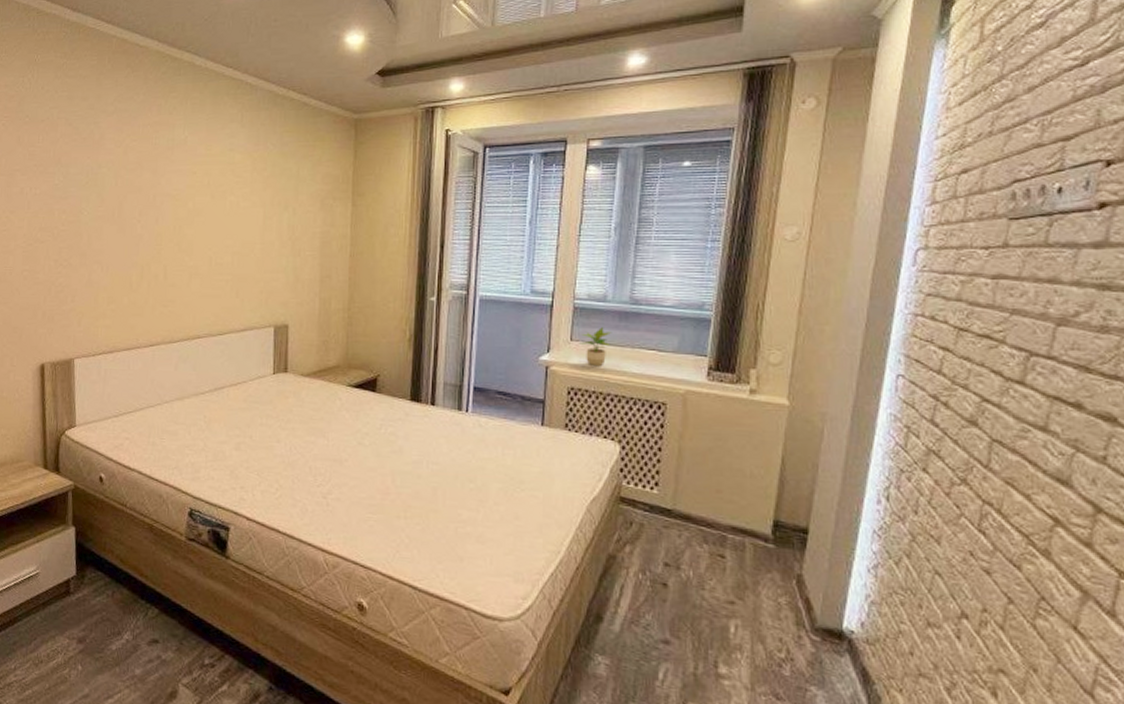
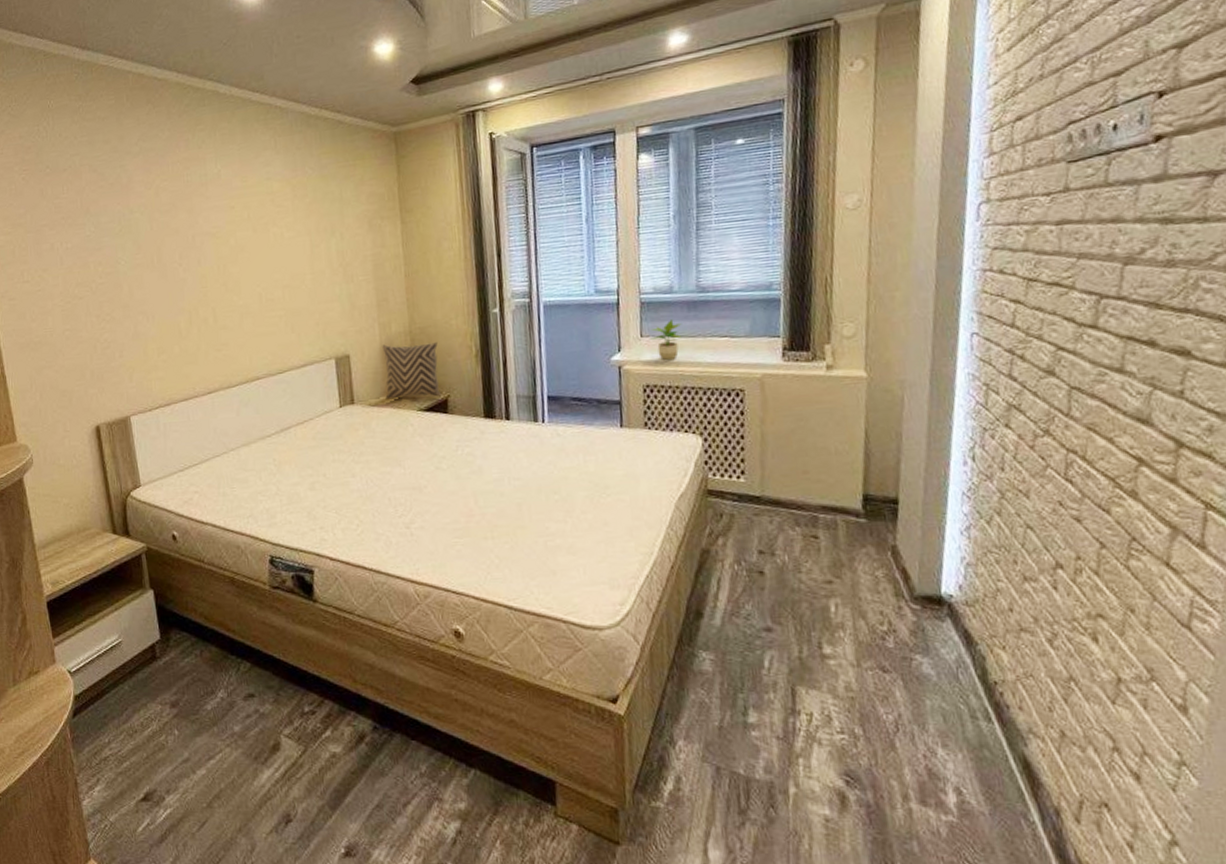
pillow: none [318,319,373,375] -> present [382,342,442,400]

